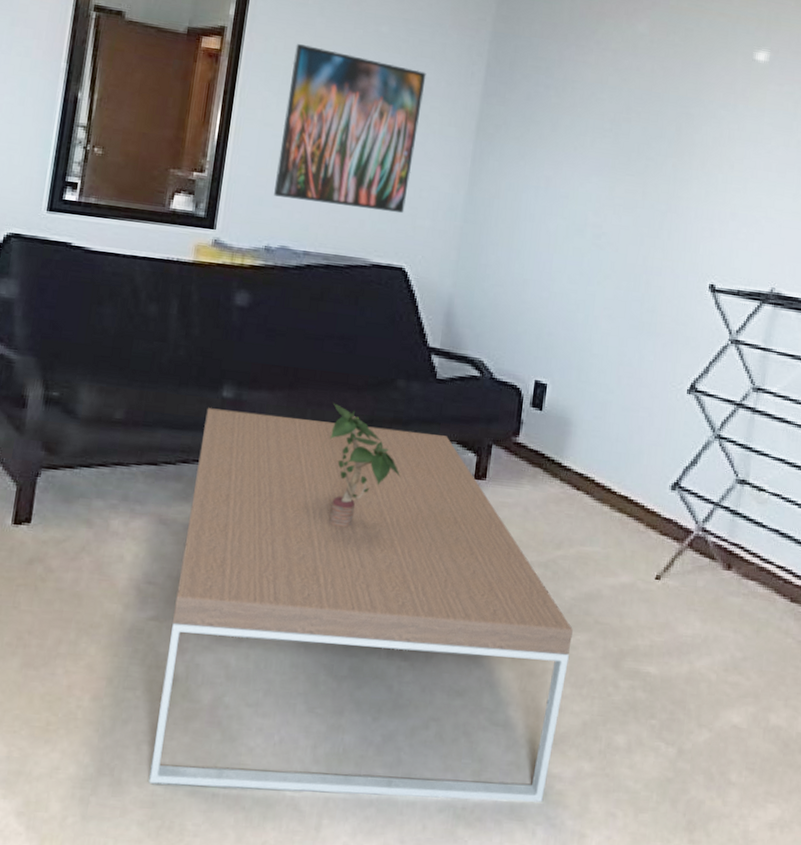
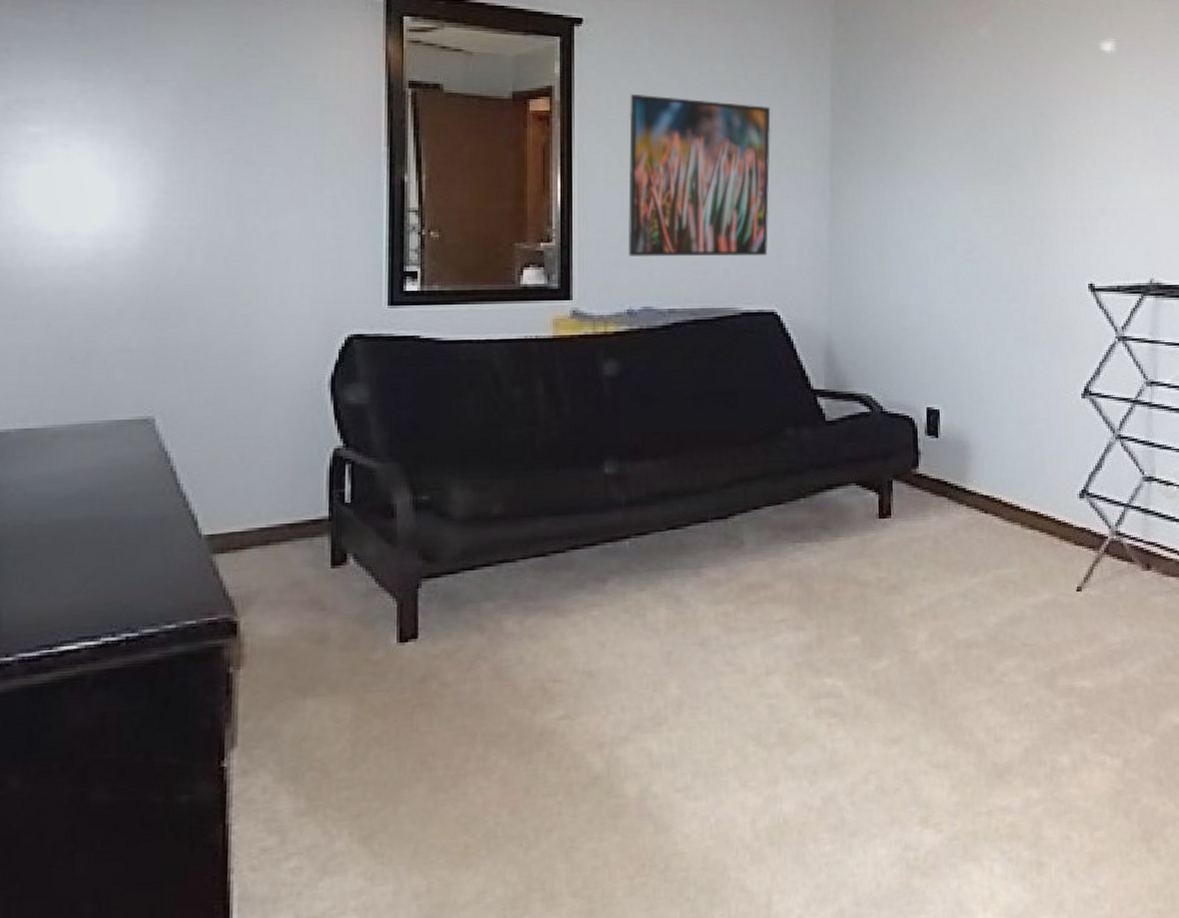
coffee table: present [148,408,573,802] -> none [583,478,1001,891]
potted plant: present [329,402,401,527] -> none [721,462,803,590]

